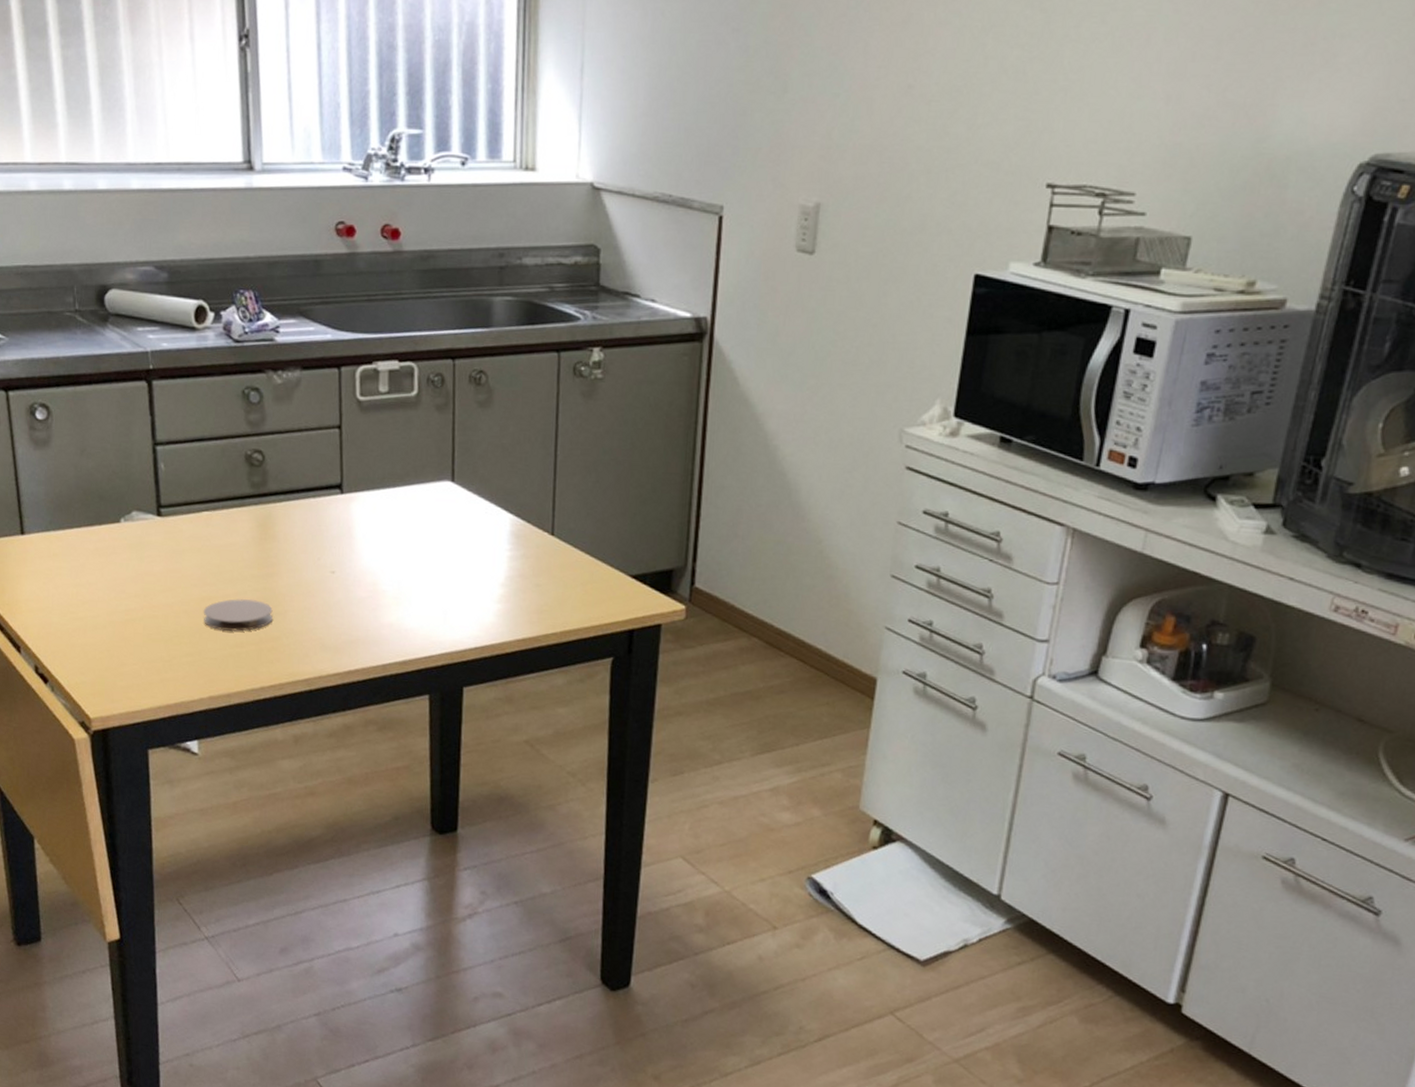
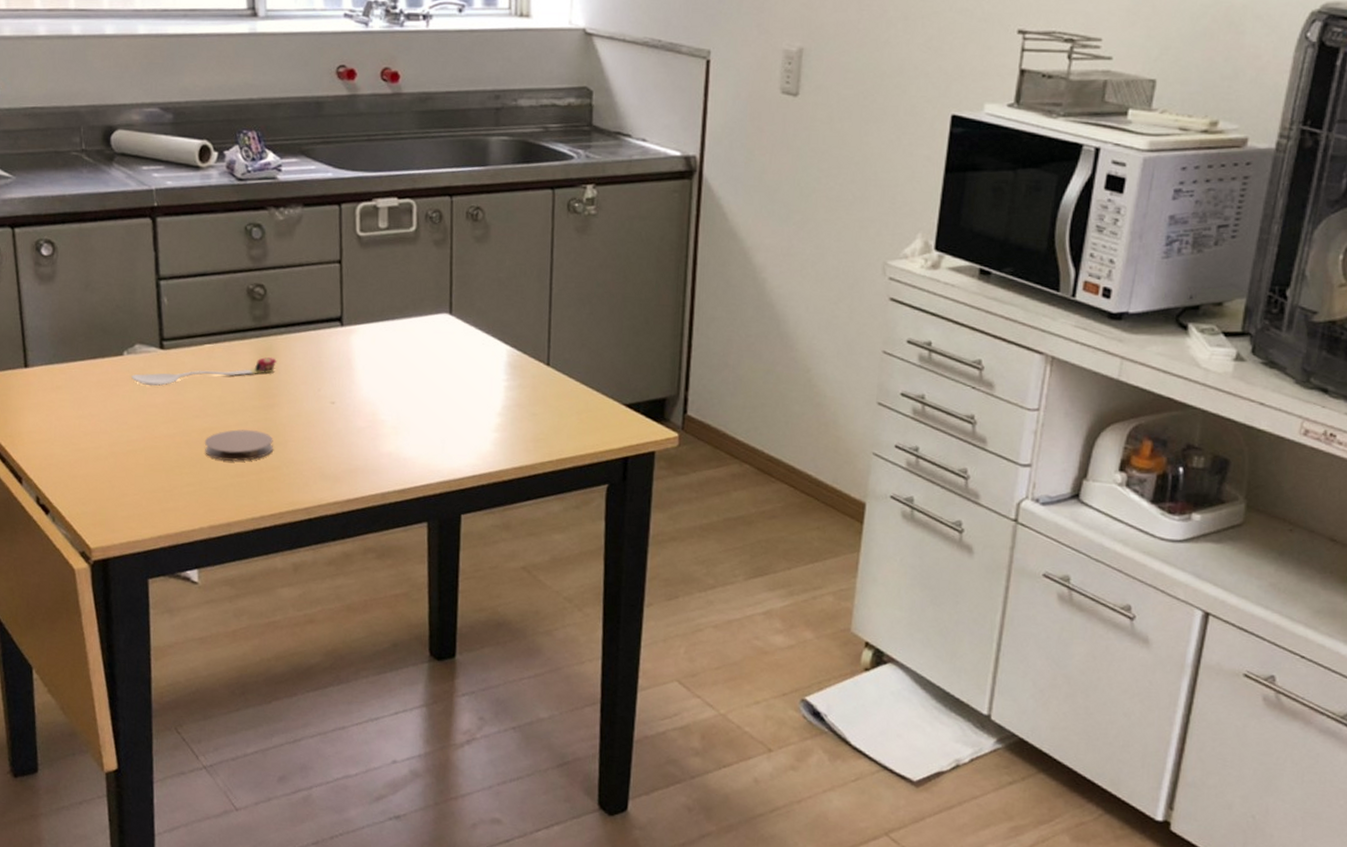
spoon: none [129,525,277,554] -> present [131,357,278,386]

